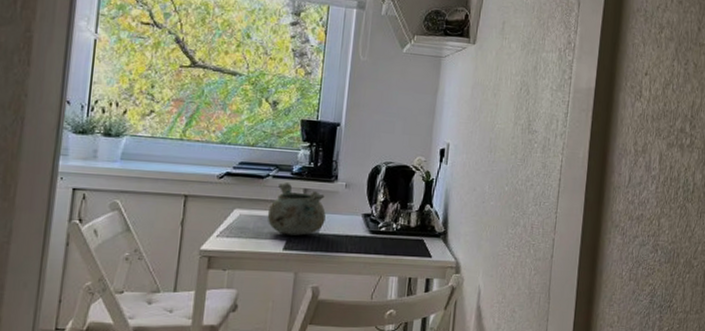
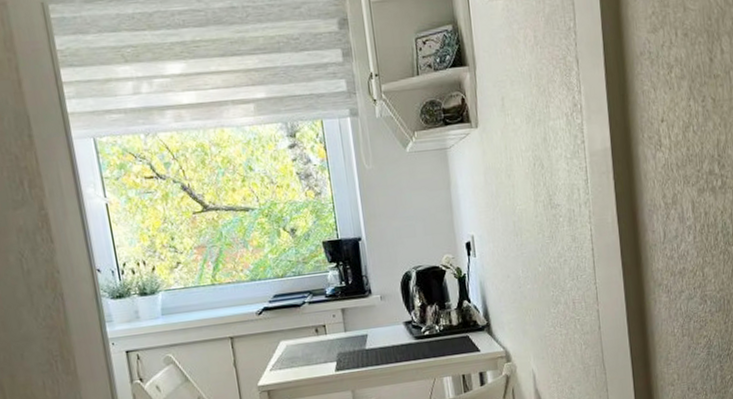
bowl: present [267,183,326,236] -> none [312,306,369,357]

